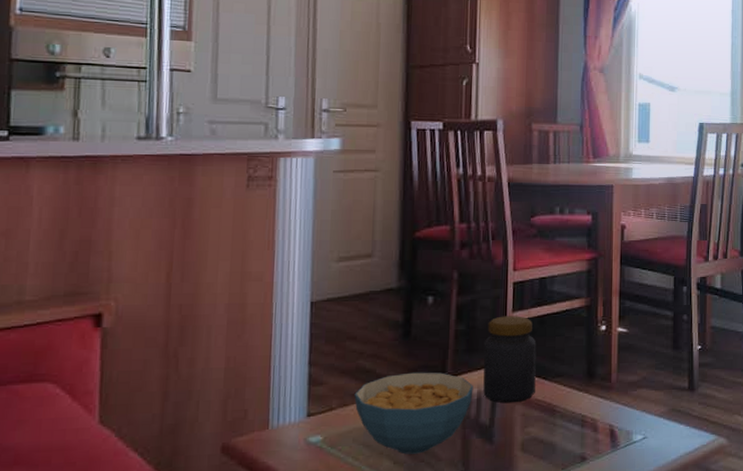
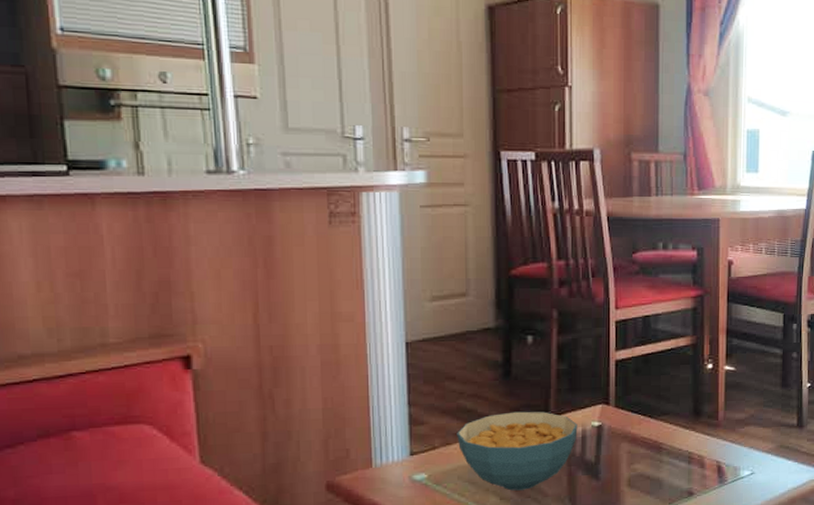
jar: present [483,316,537,404] -> none [587,354,641,441]

